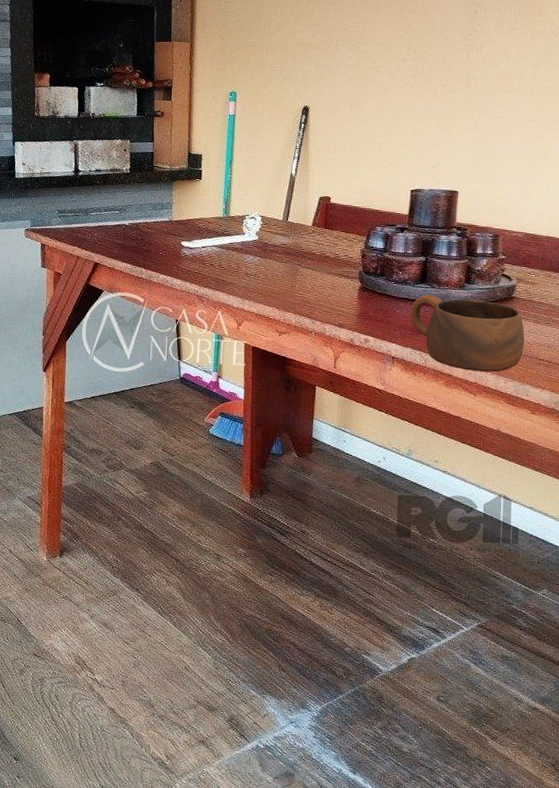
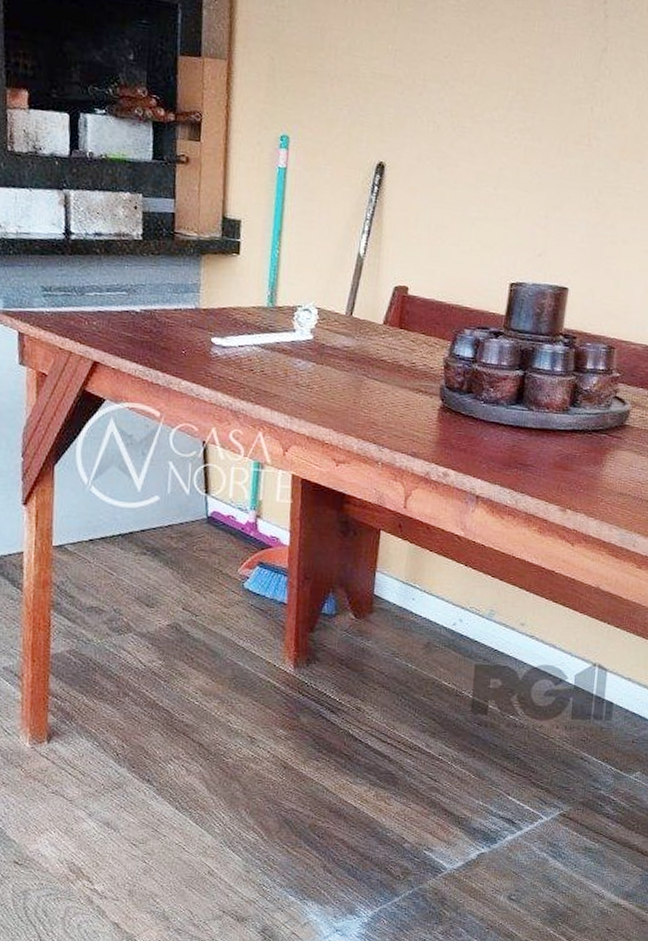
cup: present [410,295,524,372] -> none [501,419,636,517]

